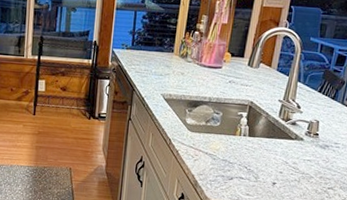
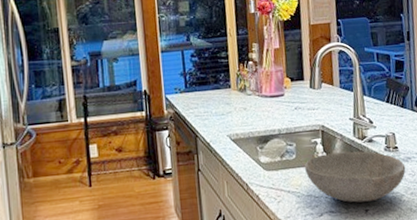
bowl: none [226,127,322,177] -> present [305,151,406,203]

